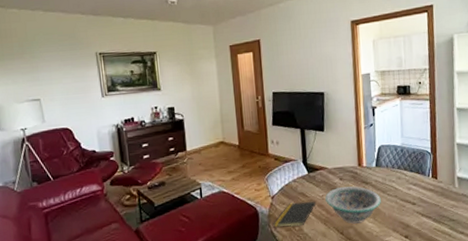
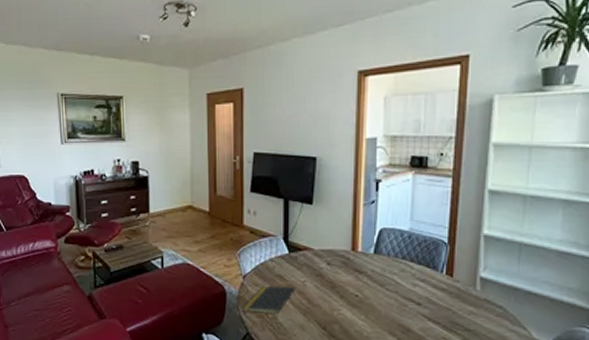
decorative bowl: present [325,186,381,224] -> none [308,274,377,319]

